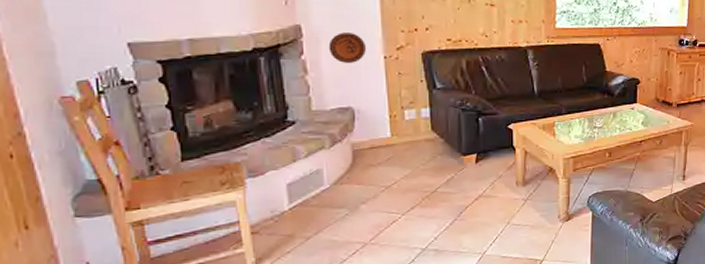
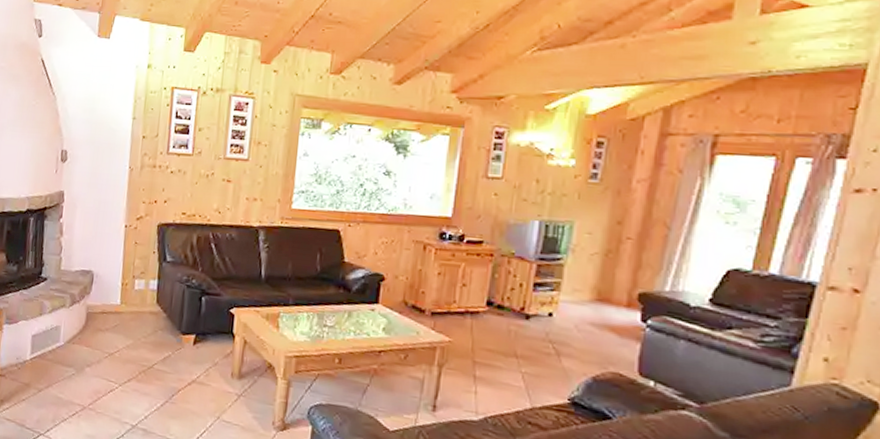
decorative plate: present [328,33,366,64] -> none [81,200,112,230]

